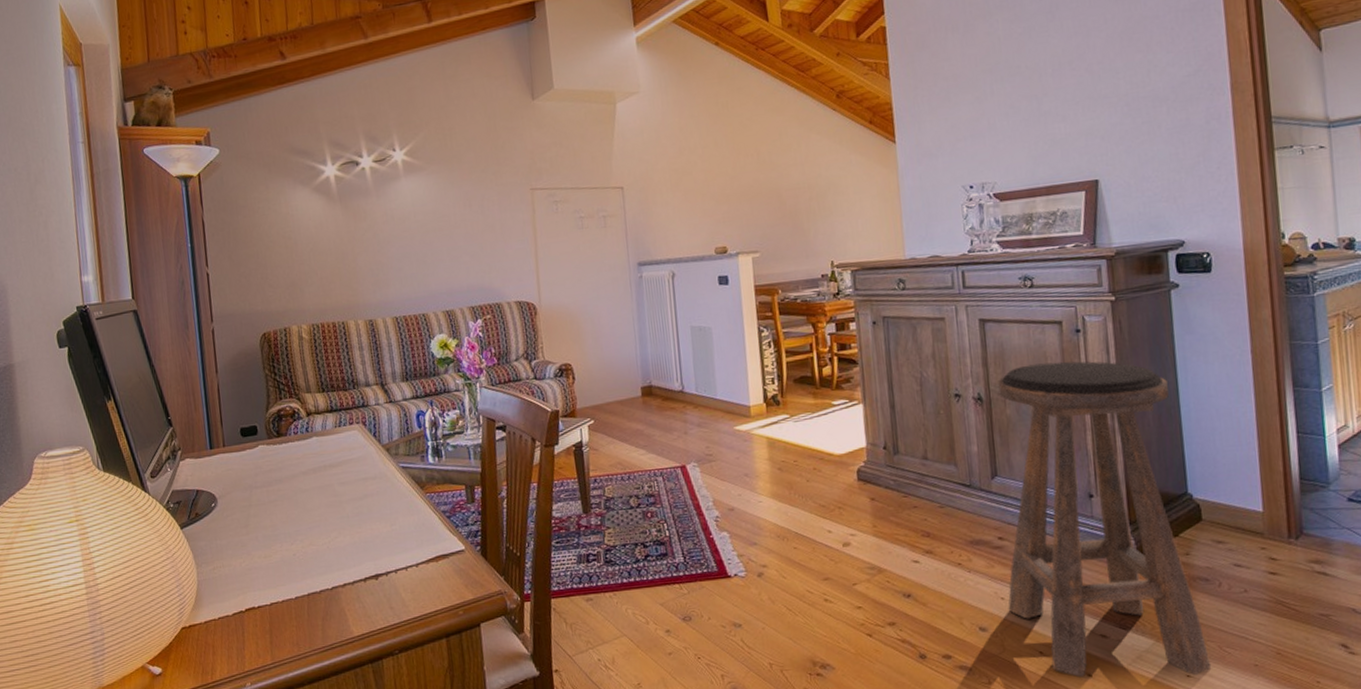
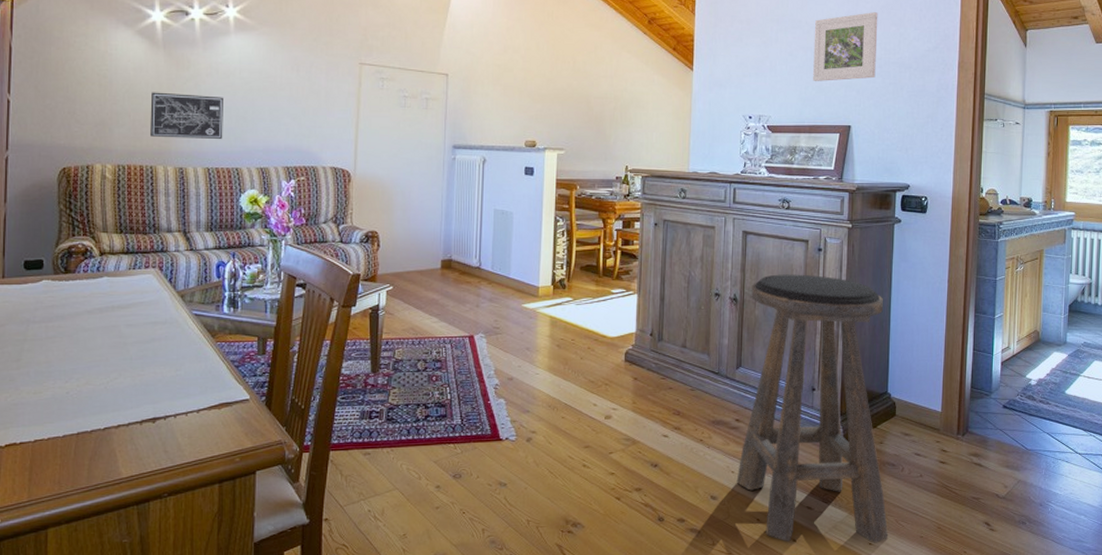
wall art: none [334,243,407,292] -> present [150,92,223,139]
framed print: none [1037,40,1123,134] -> present [813,12,878,81]

